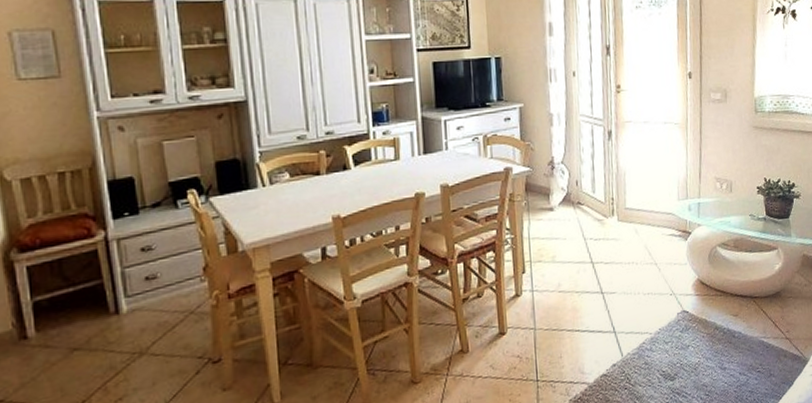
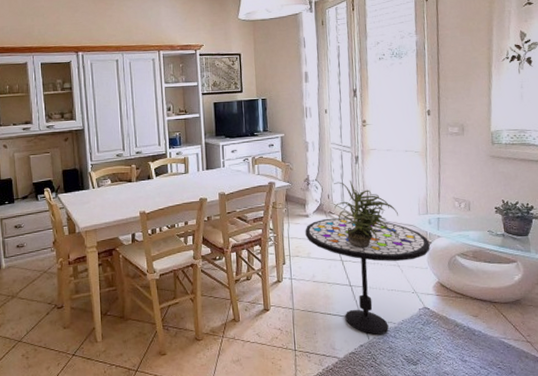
side table: none [549,208,690,350] -> present [305,217,430,335]
potted plant: none [583,161,656,246] -> present [334,180,399,248]

